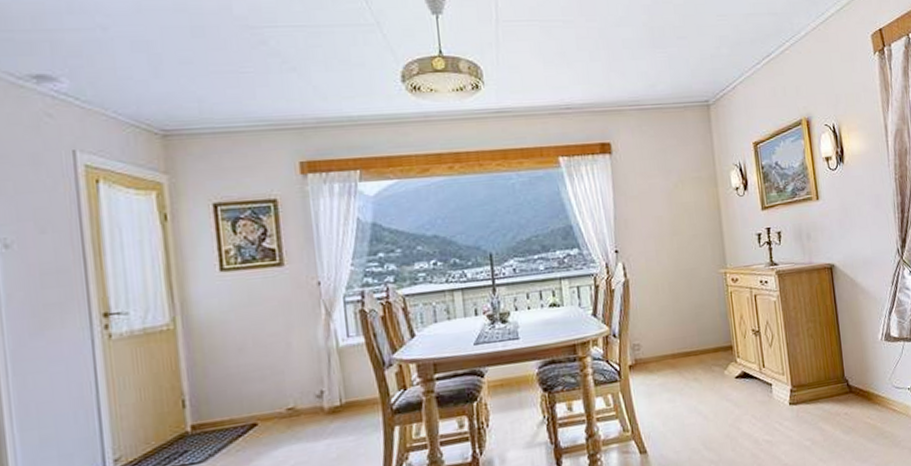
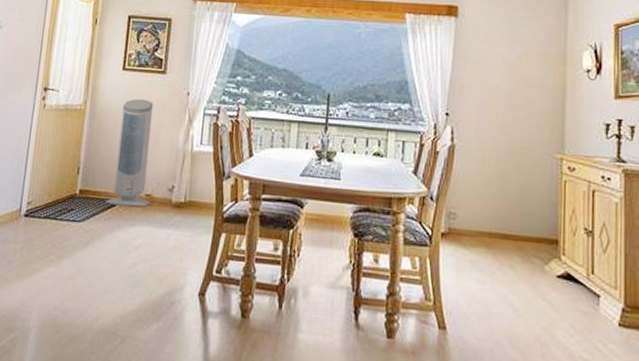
air purifier: none [230,300,297,432] -> present [106,98,154,207]

